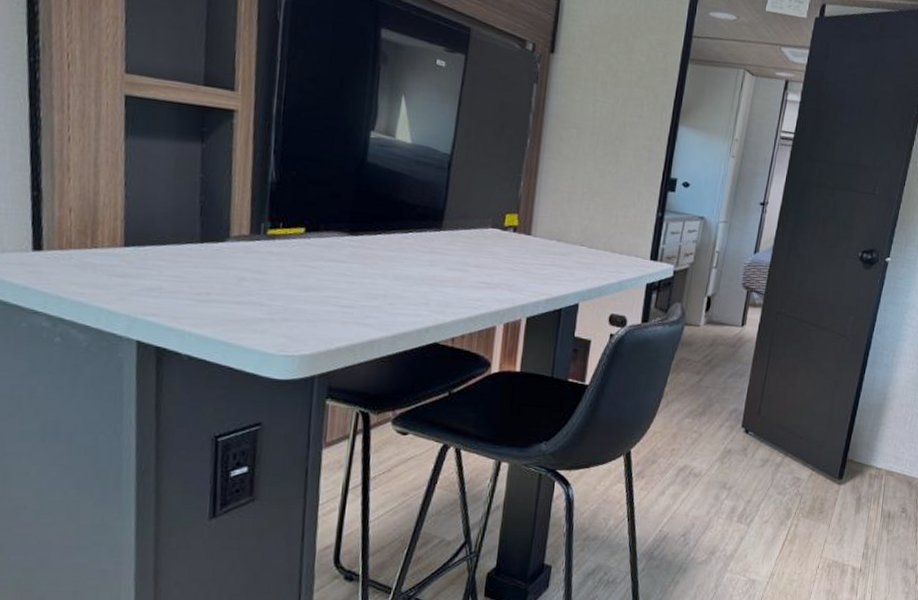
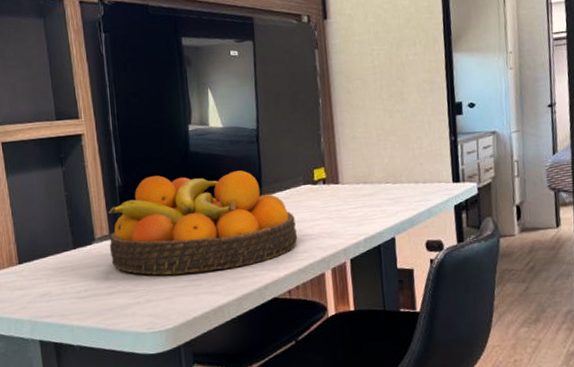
fruit bowl: none [246,179,475,303] -> present [108,170,298,275]

